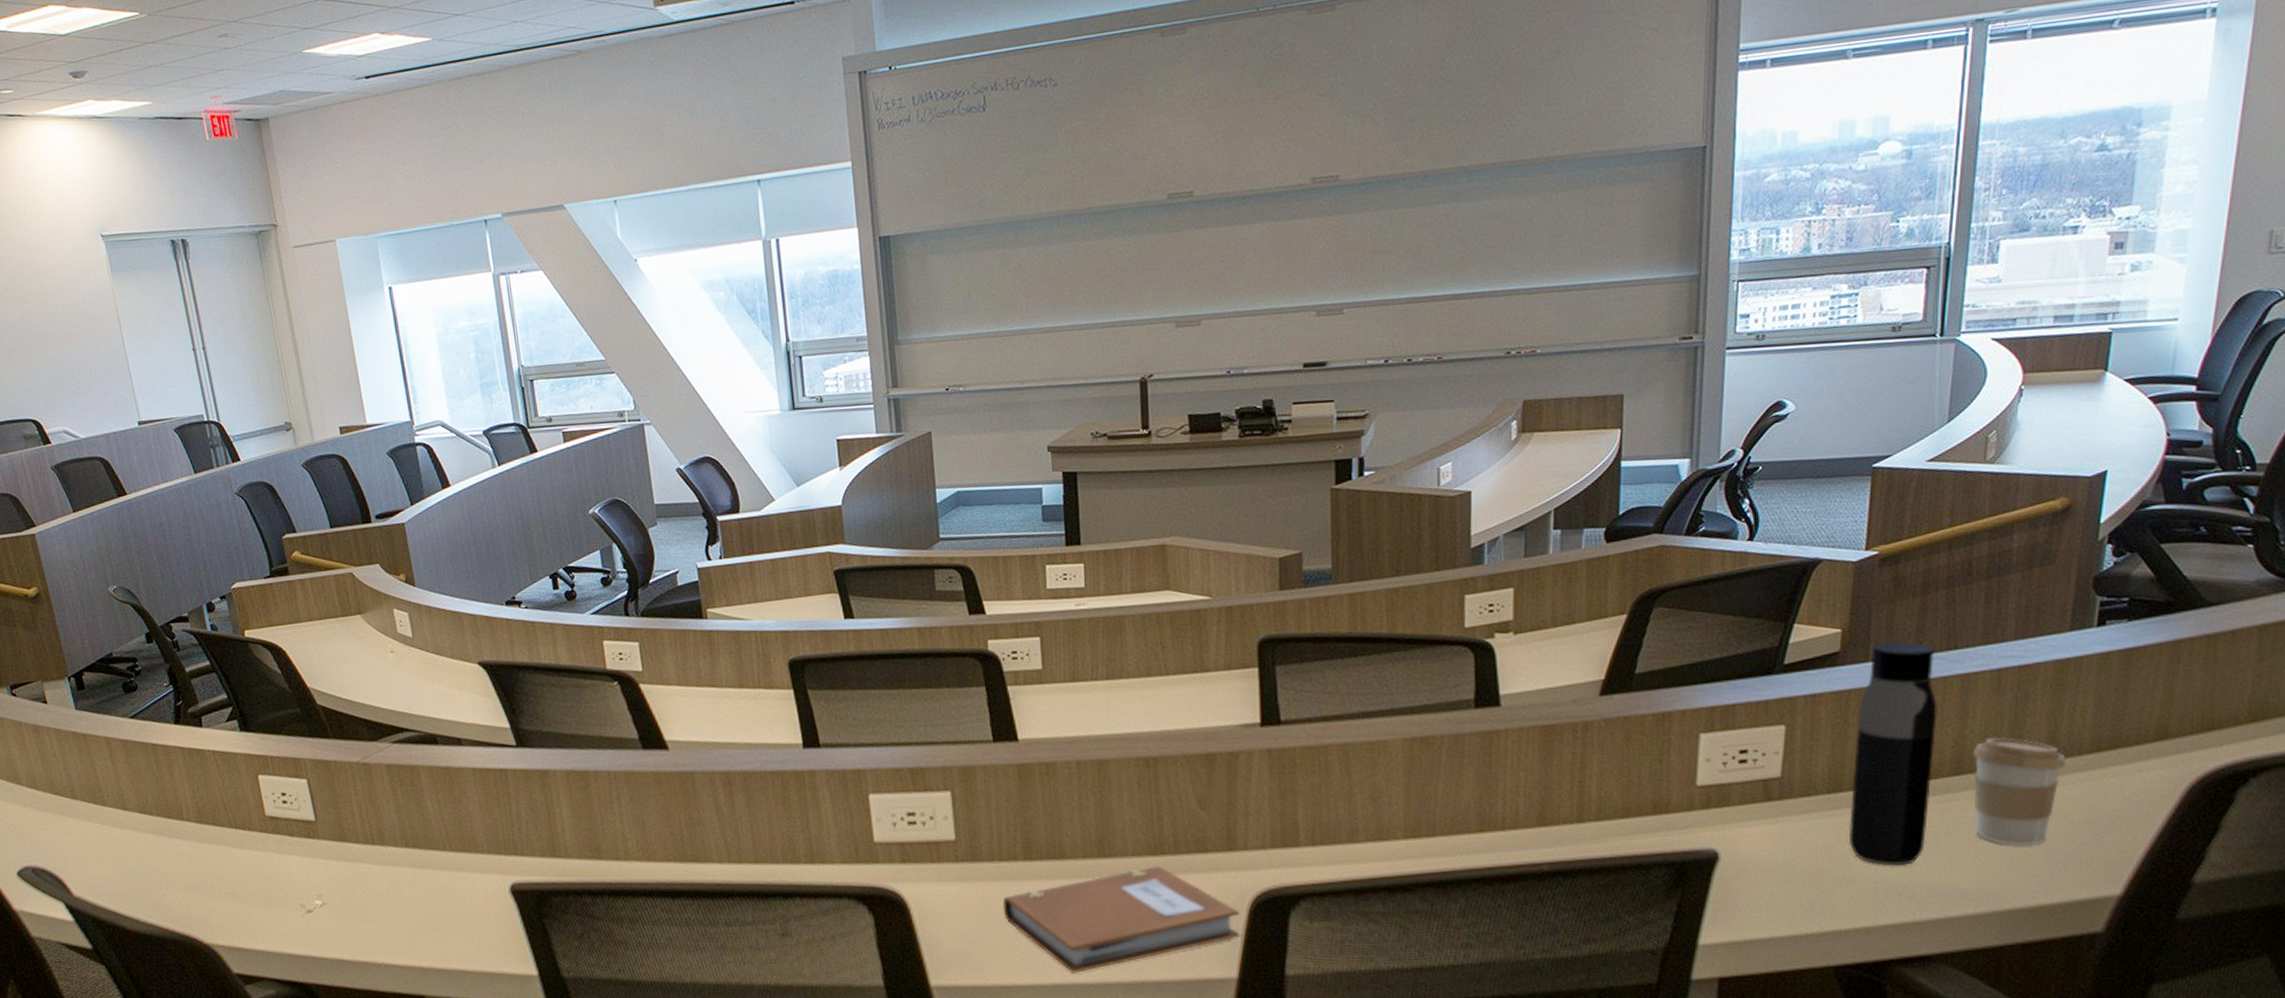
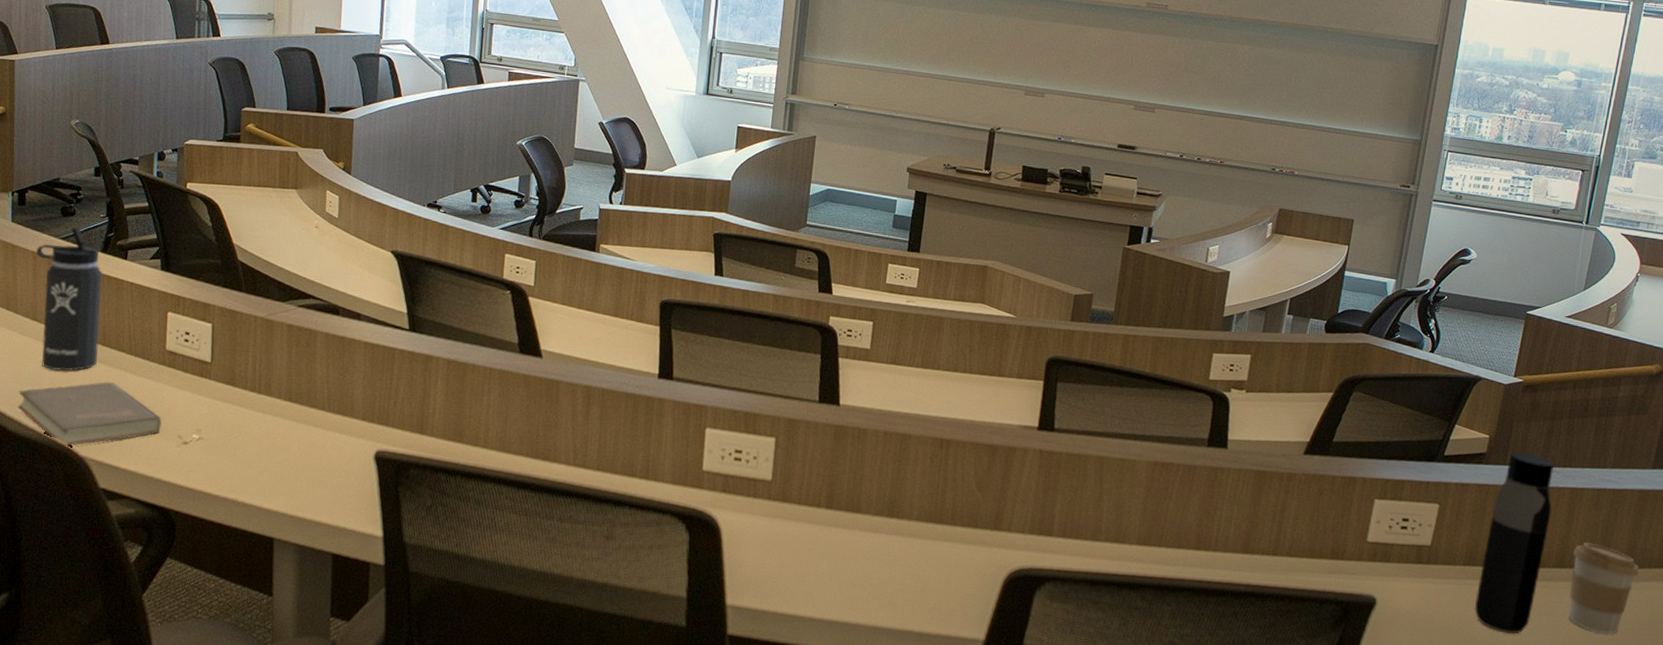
thermos bottle: none [108,701,200,859] -> present [36,226,103,372]
book: none [128,860,281,936] -> present [17,381,162,446]
notebook: present [1002,866,1240,974] -> none [800,532,996,614]

